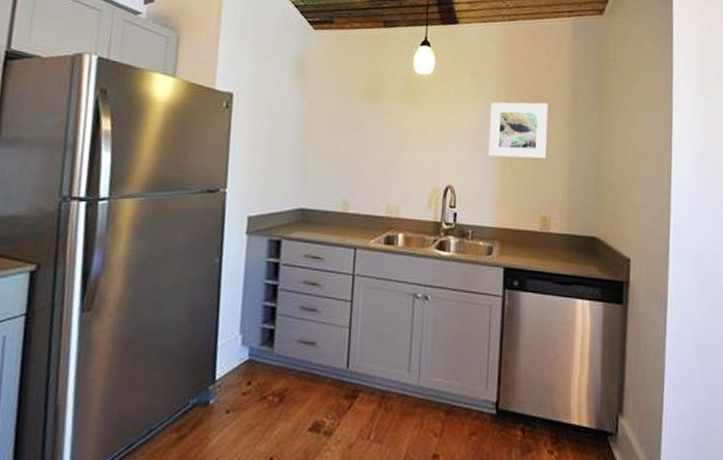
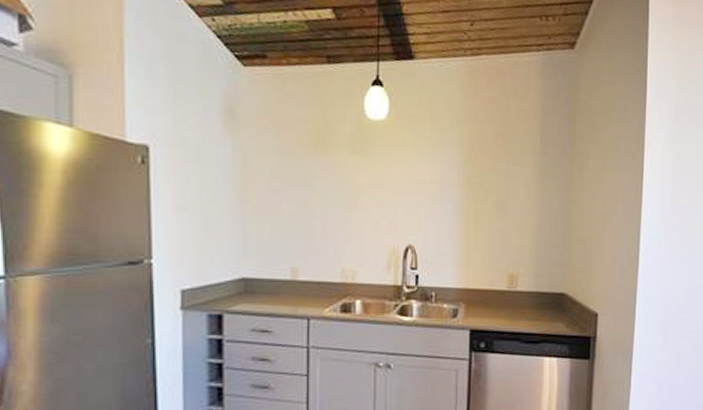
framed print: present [488,102,548,159] -> none [451,150,515,213]

